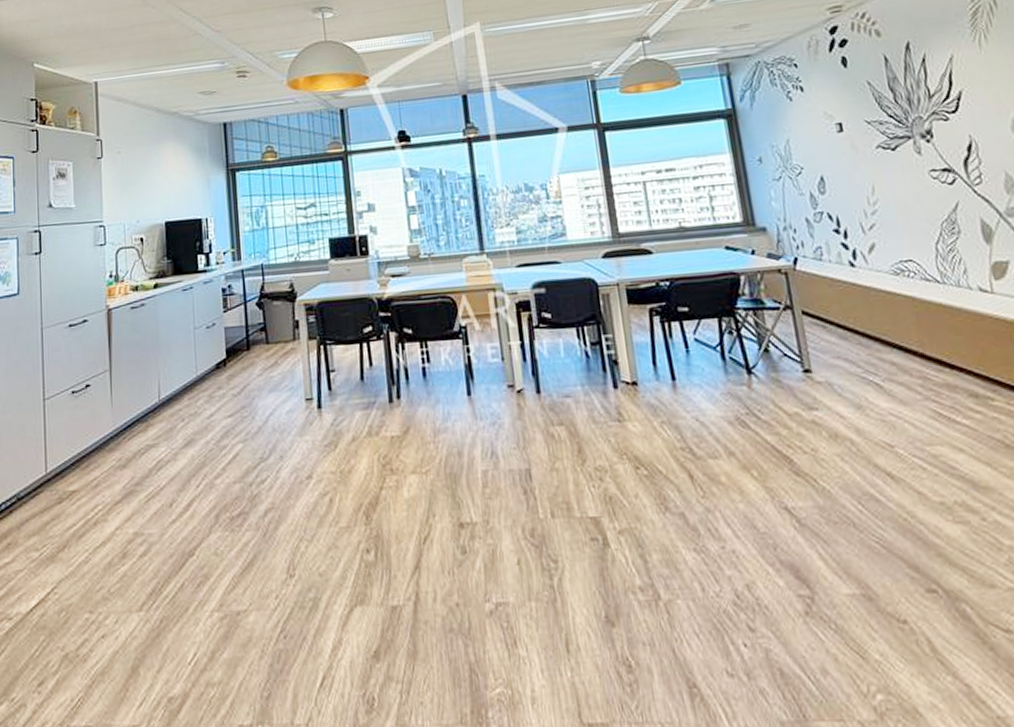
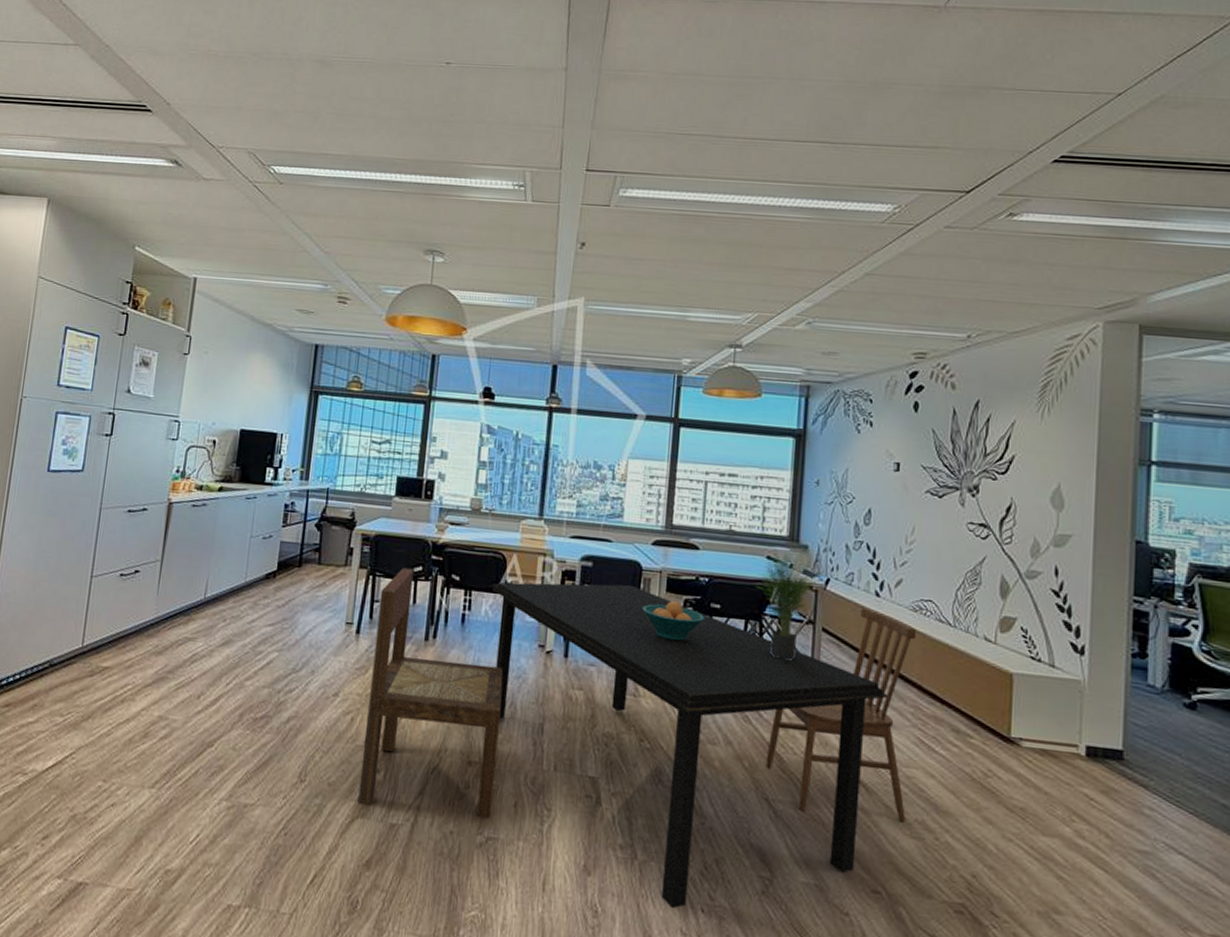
dining chair: none [334,330,495,591] -> present [358,567,503,819]
dining table: none [448,304,901,649] -> present [492,582,888,909]
fruit bowl: none [606,312,675,355] -> present [642,601,705,642]
potted plant: none [721,228,791,353] -> present [756,546,826,661]
dining chair: none [771,280,945,516] -> present [766,607,917,823]

